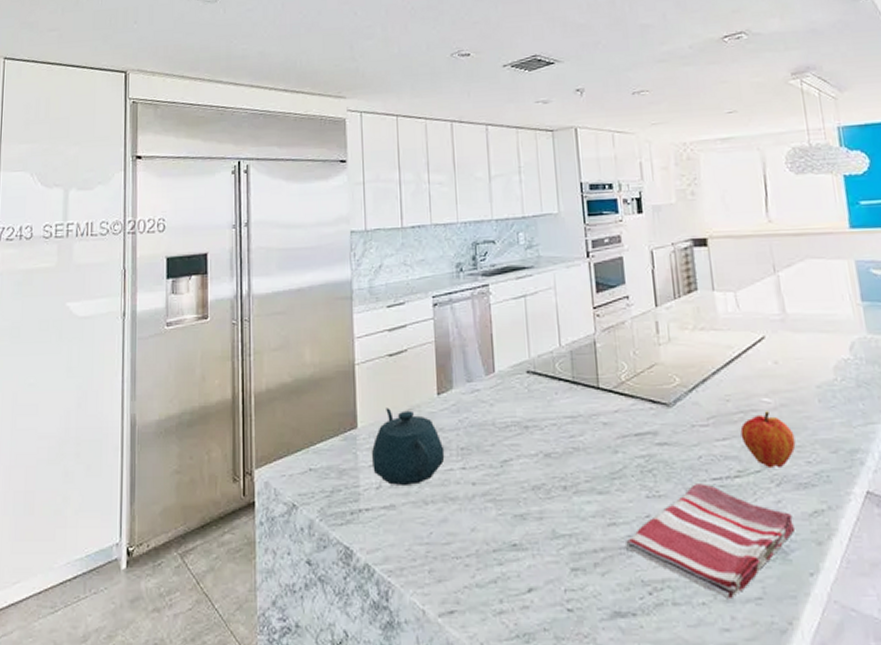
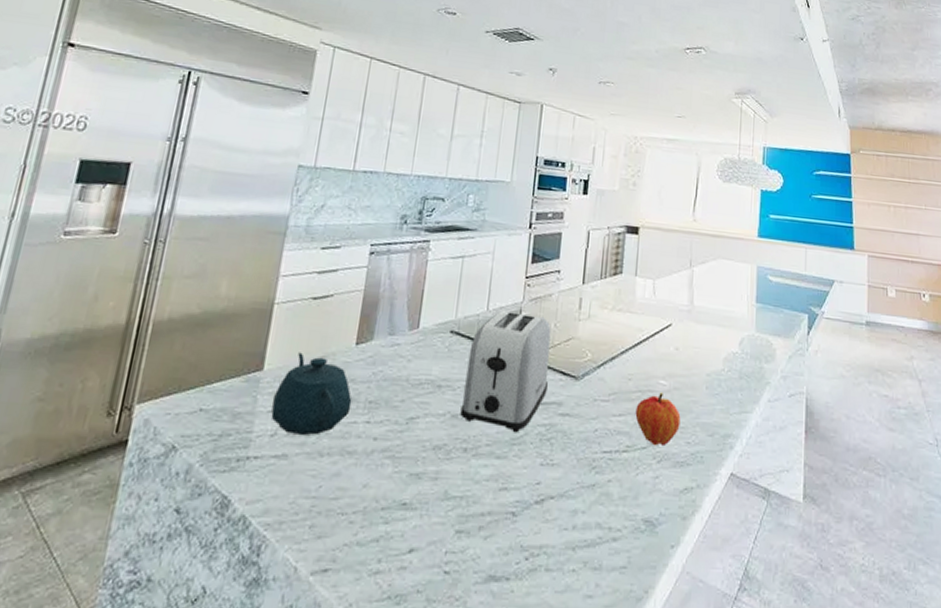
toaster: none [549,344,639,467] -> present [460,310,551,433]
dish towel: present [626,484,796,600] -> none [513,455,666,568]

